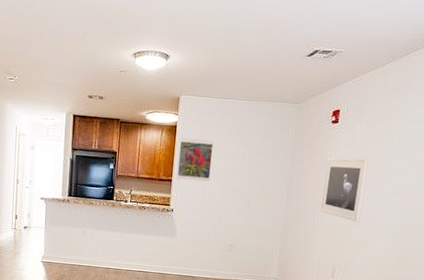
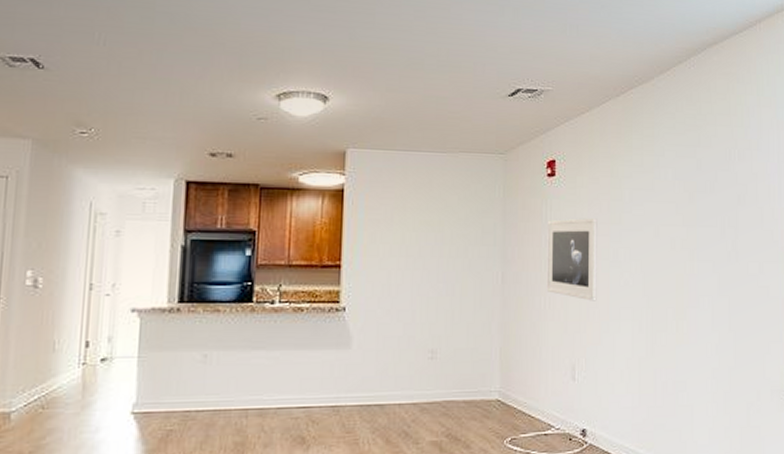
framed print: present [177,138,214,182] -> none [348,206,397,264]

